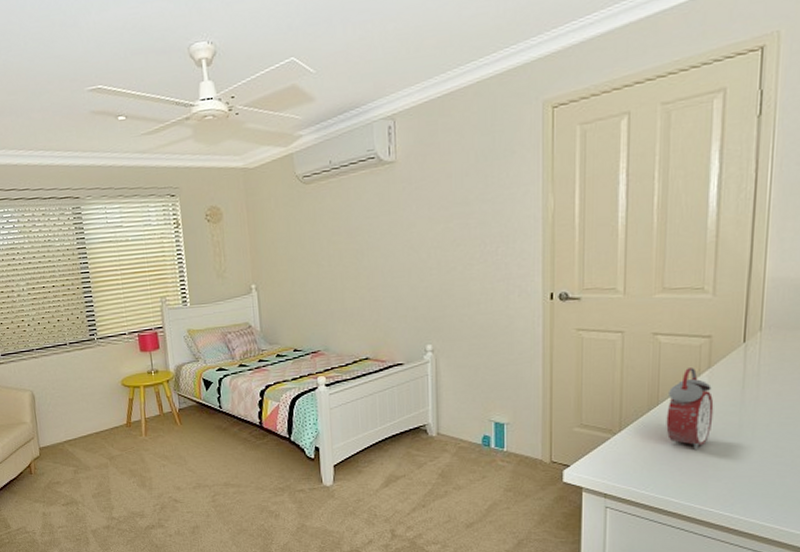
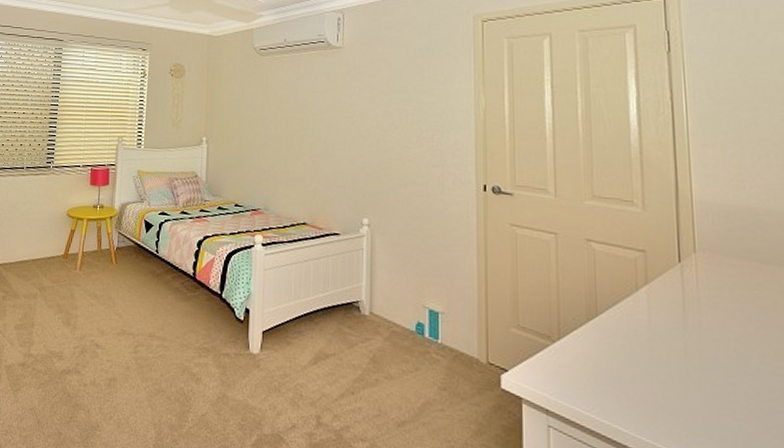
alarm clock: present [666,368,714,449] -> none [606,281,657,373]

